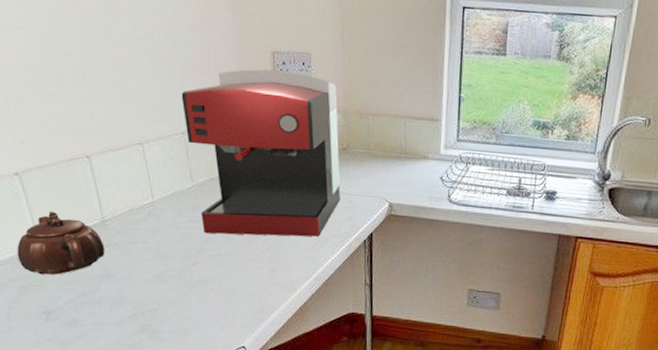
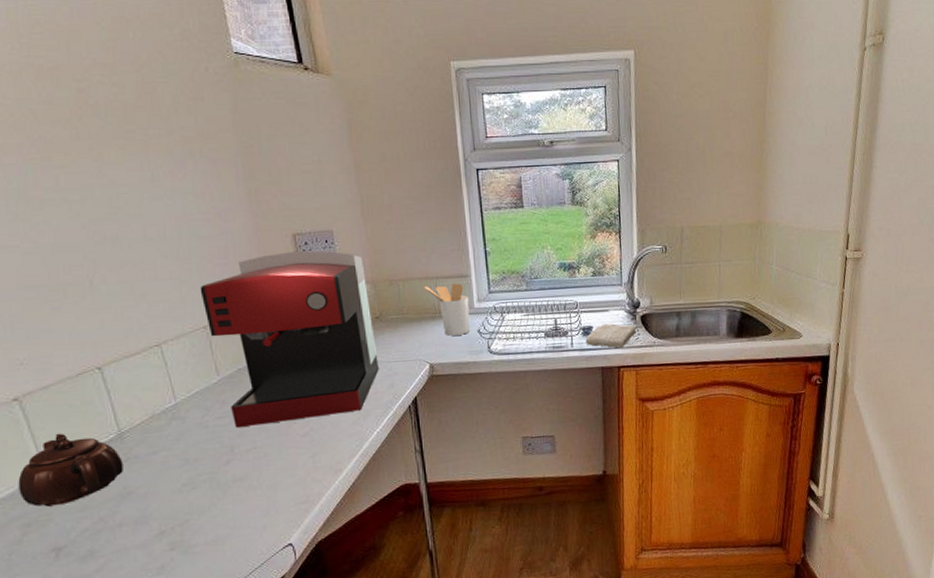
utensil holder: none [393,123,436,179] -> present [424,283,470,336]
washcloth: none [547,191,603,219] -> present [585,323,637,349]

